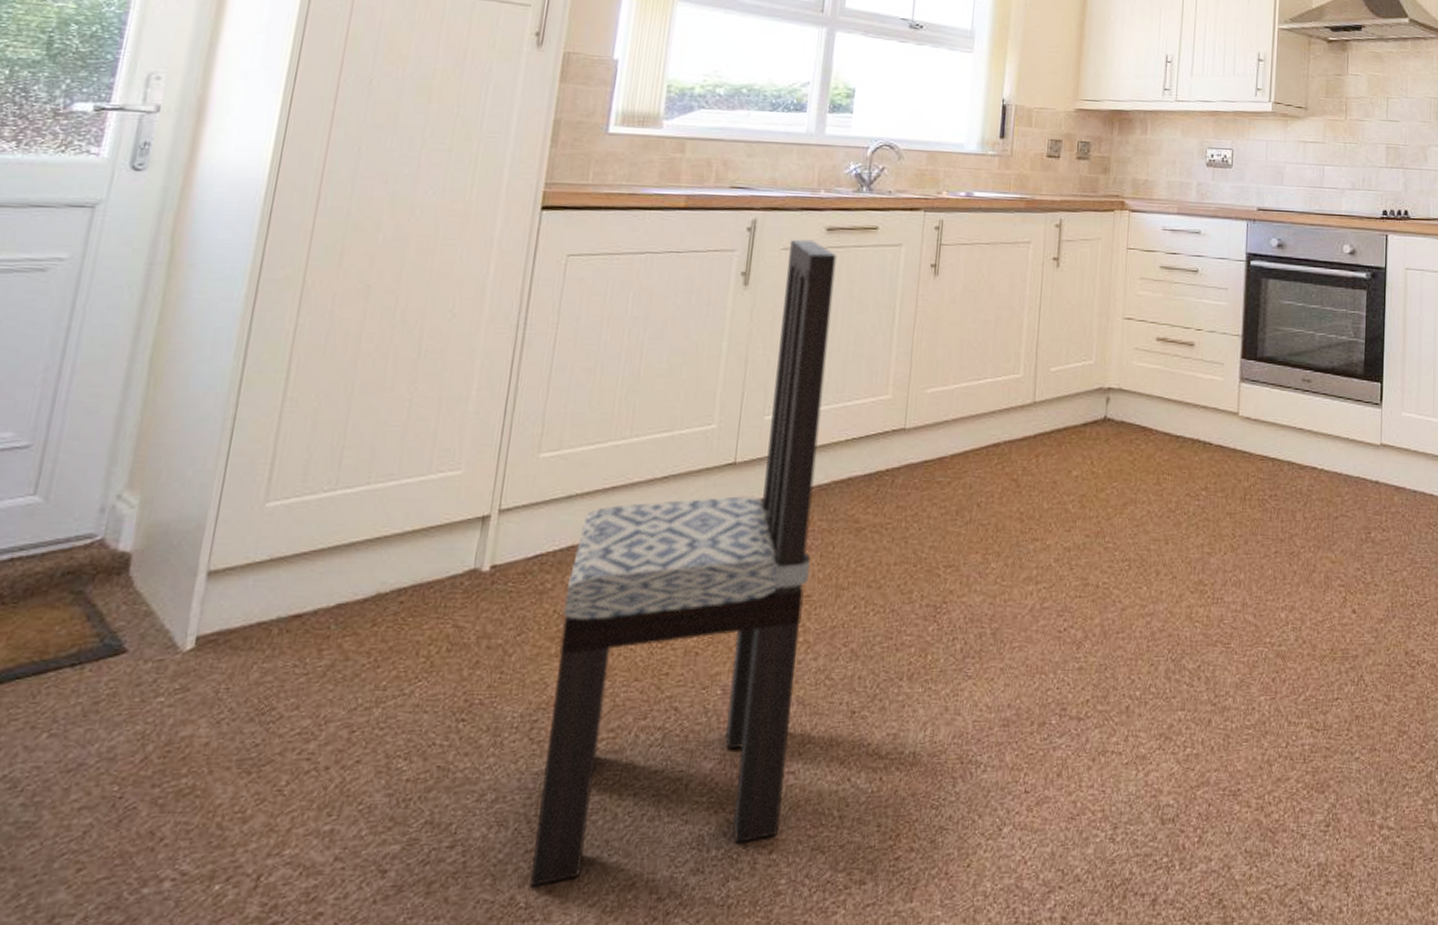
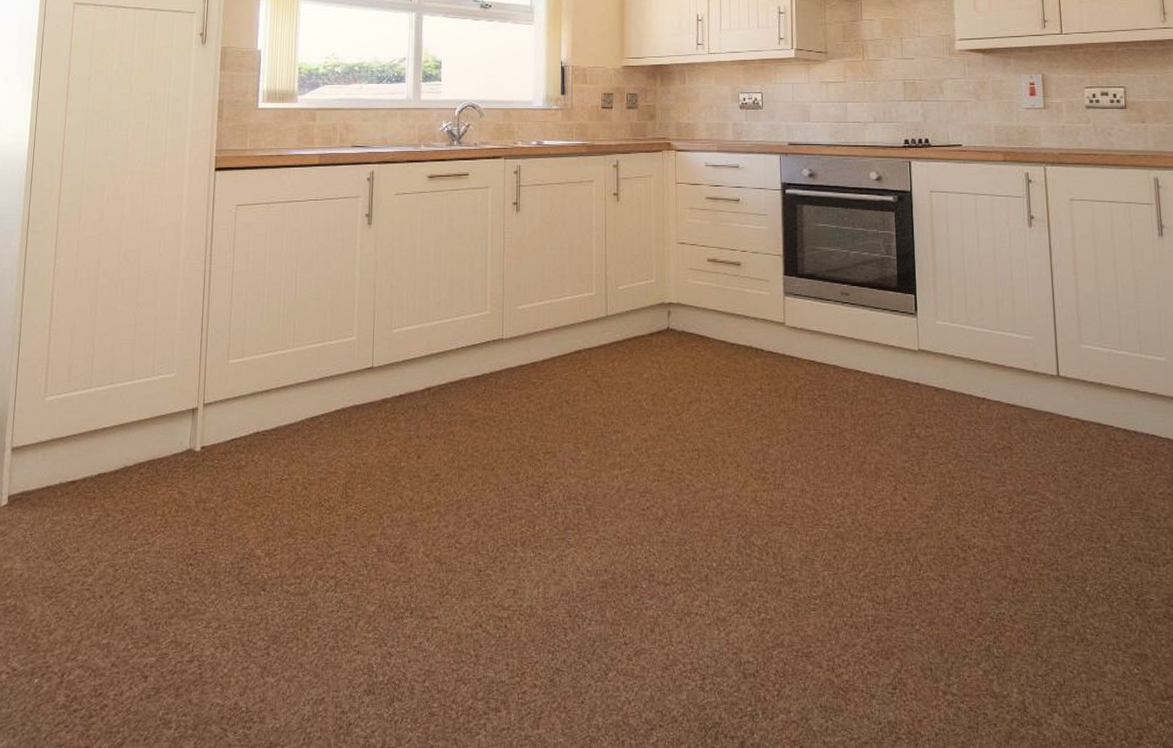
dining chair: present [530,239,837,888] -> none [248,186,438,697]

